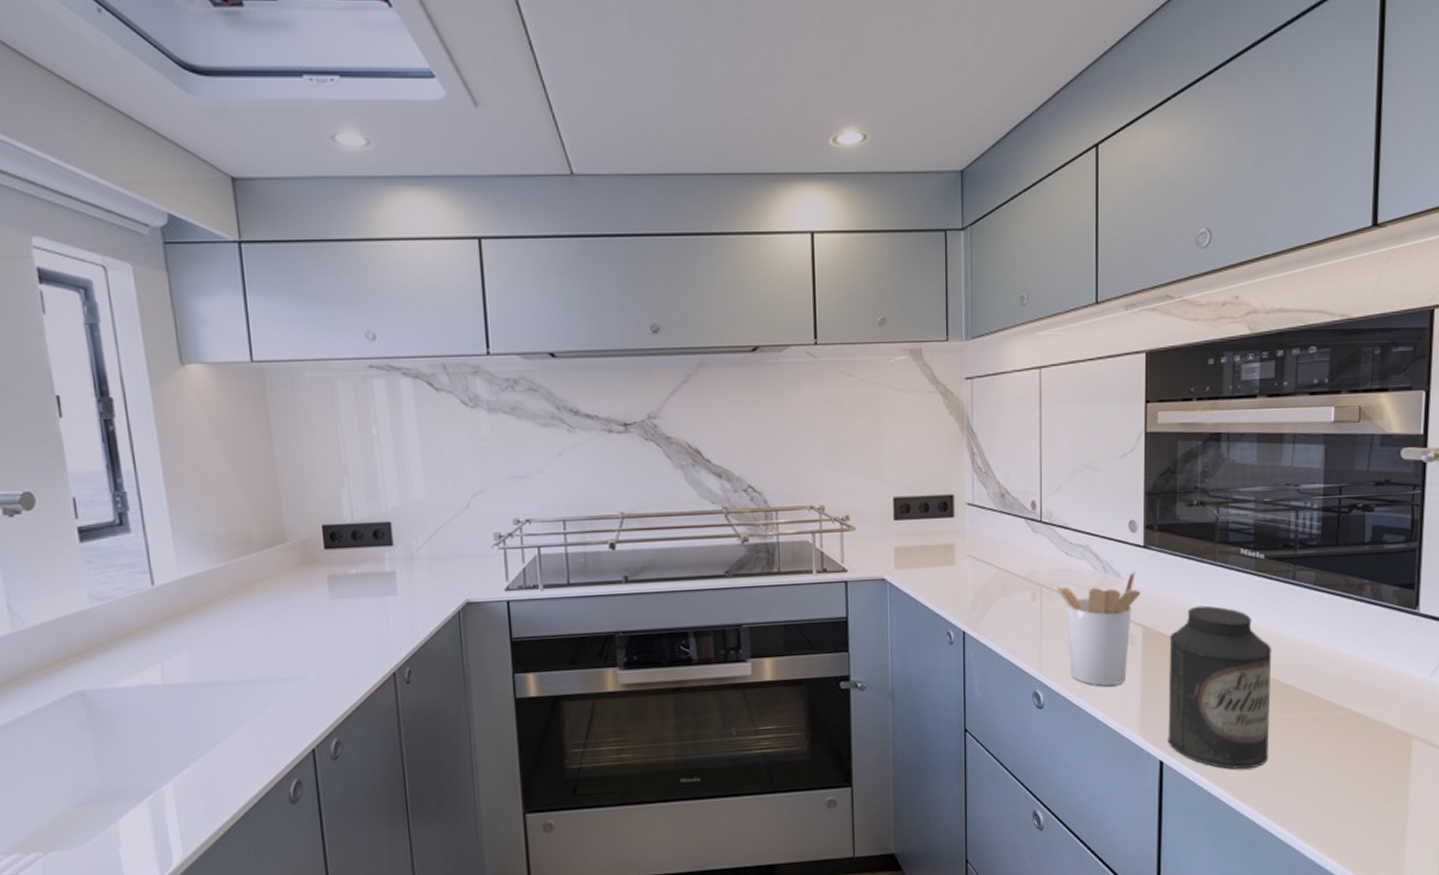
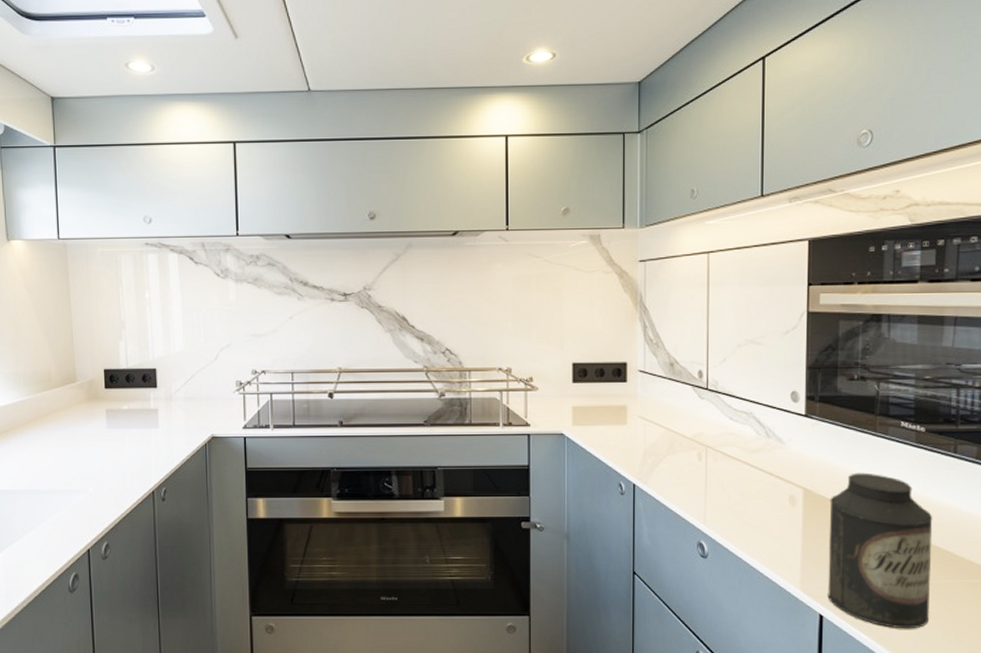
utensil holder: present [1056,570,1141,686] -> none [720,437,803,541]

